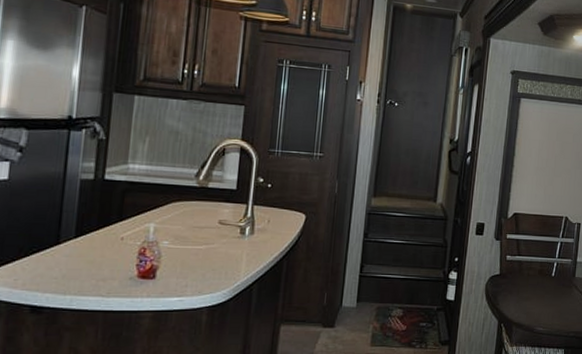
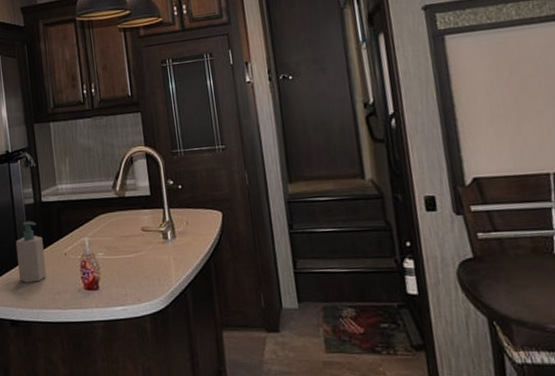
soap bottle: none [54,198,96,266] -> present [15,221,46,283]

